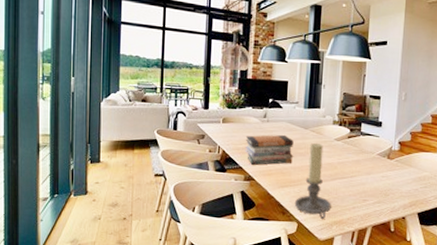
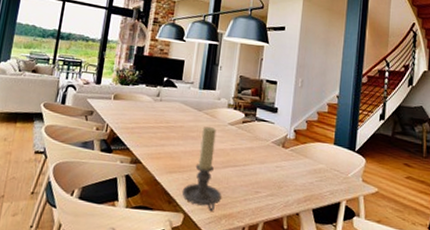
book stack: present [244,134,294,165] -> none [134,114,186,147]

